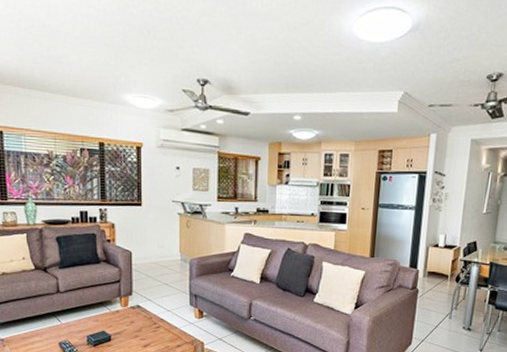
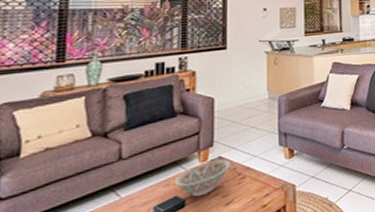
decorative bowl: none [101,307,148,335] -> present [174,159,231,197]

